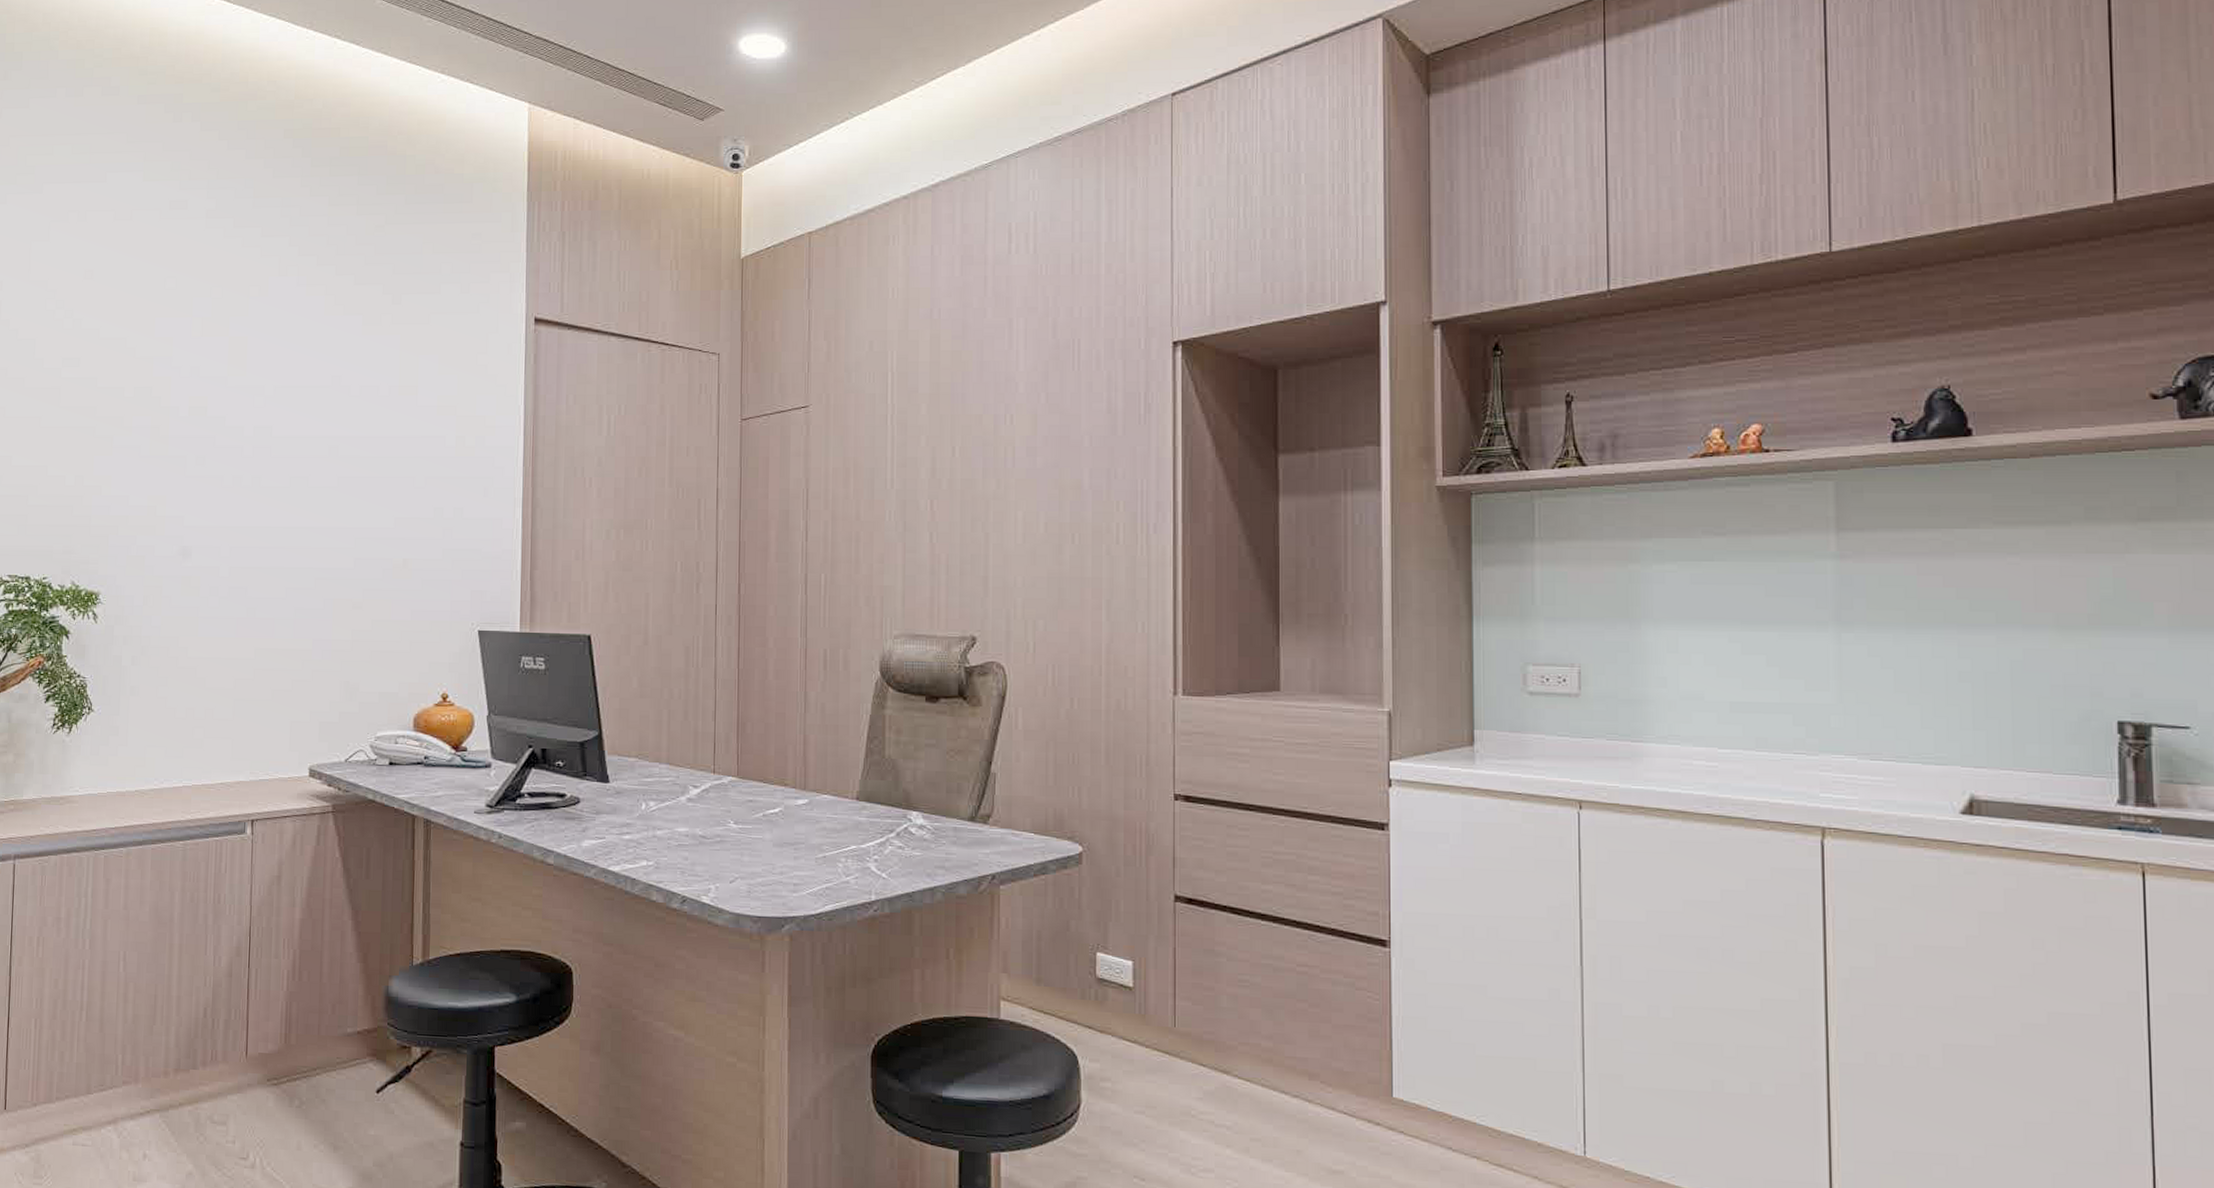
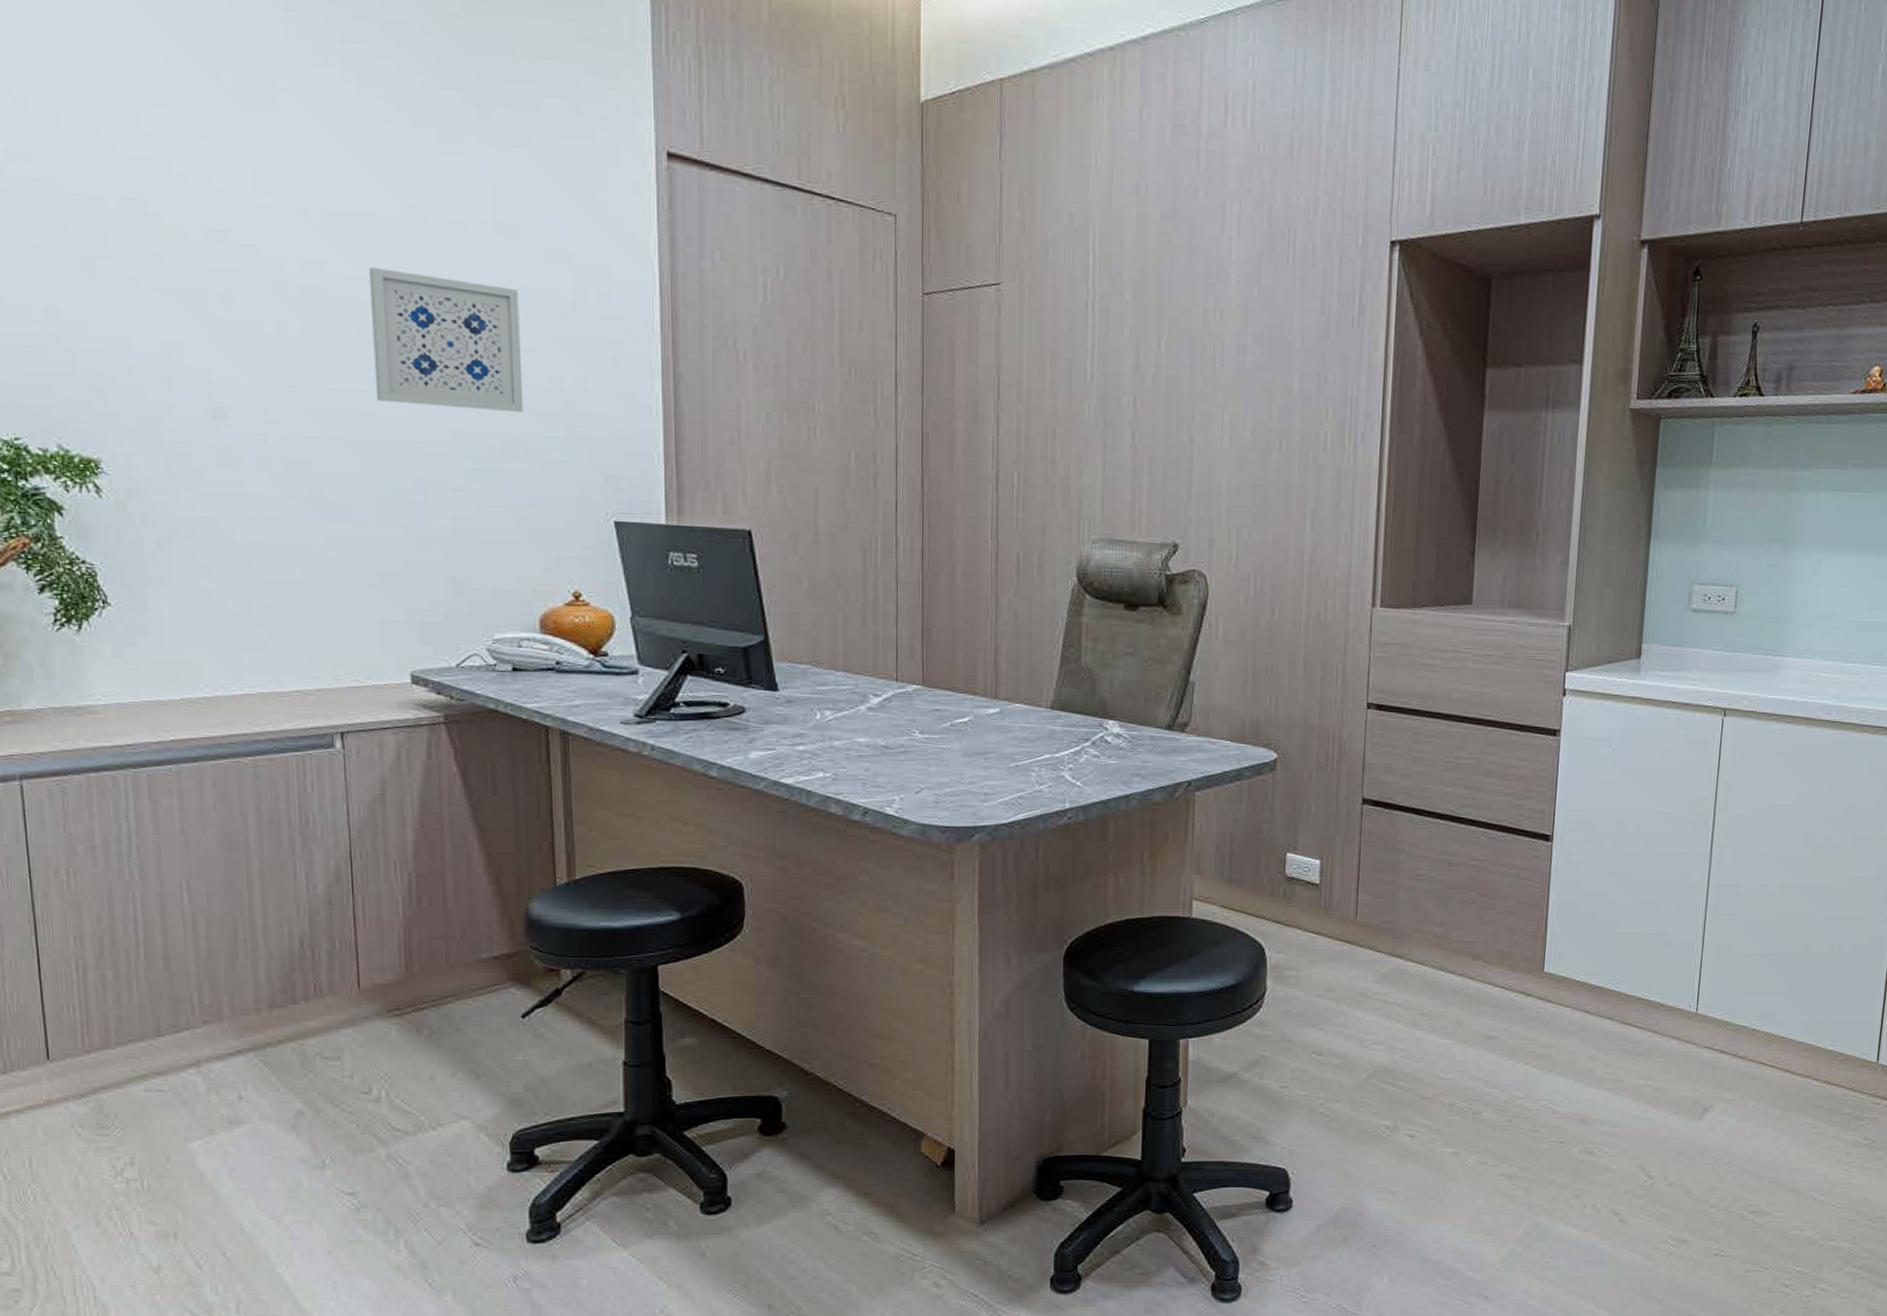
wall art: none [301,427,414,539] -> present [368,266,524,412]

